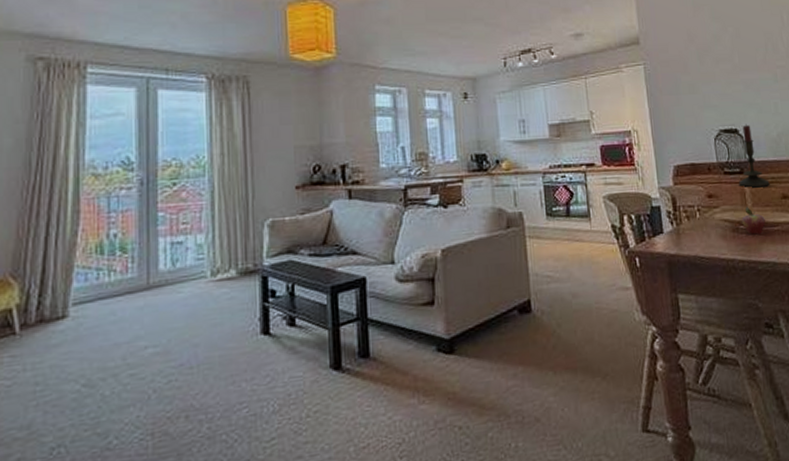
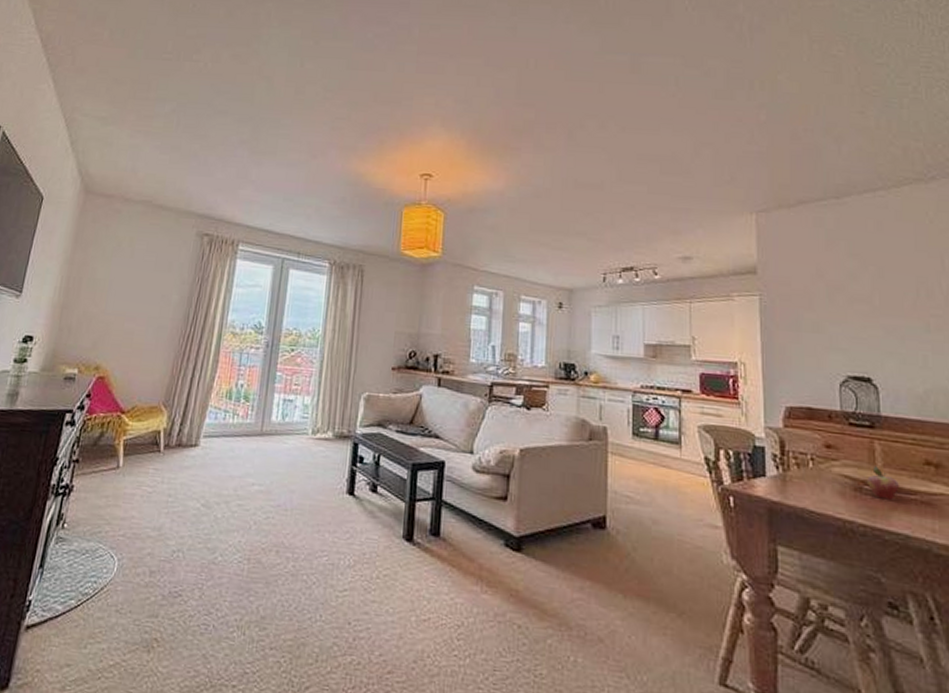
candle: present [738,124,770,188] -> none [866,374,909,448]

